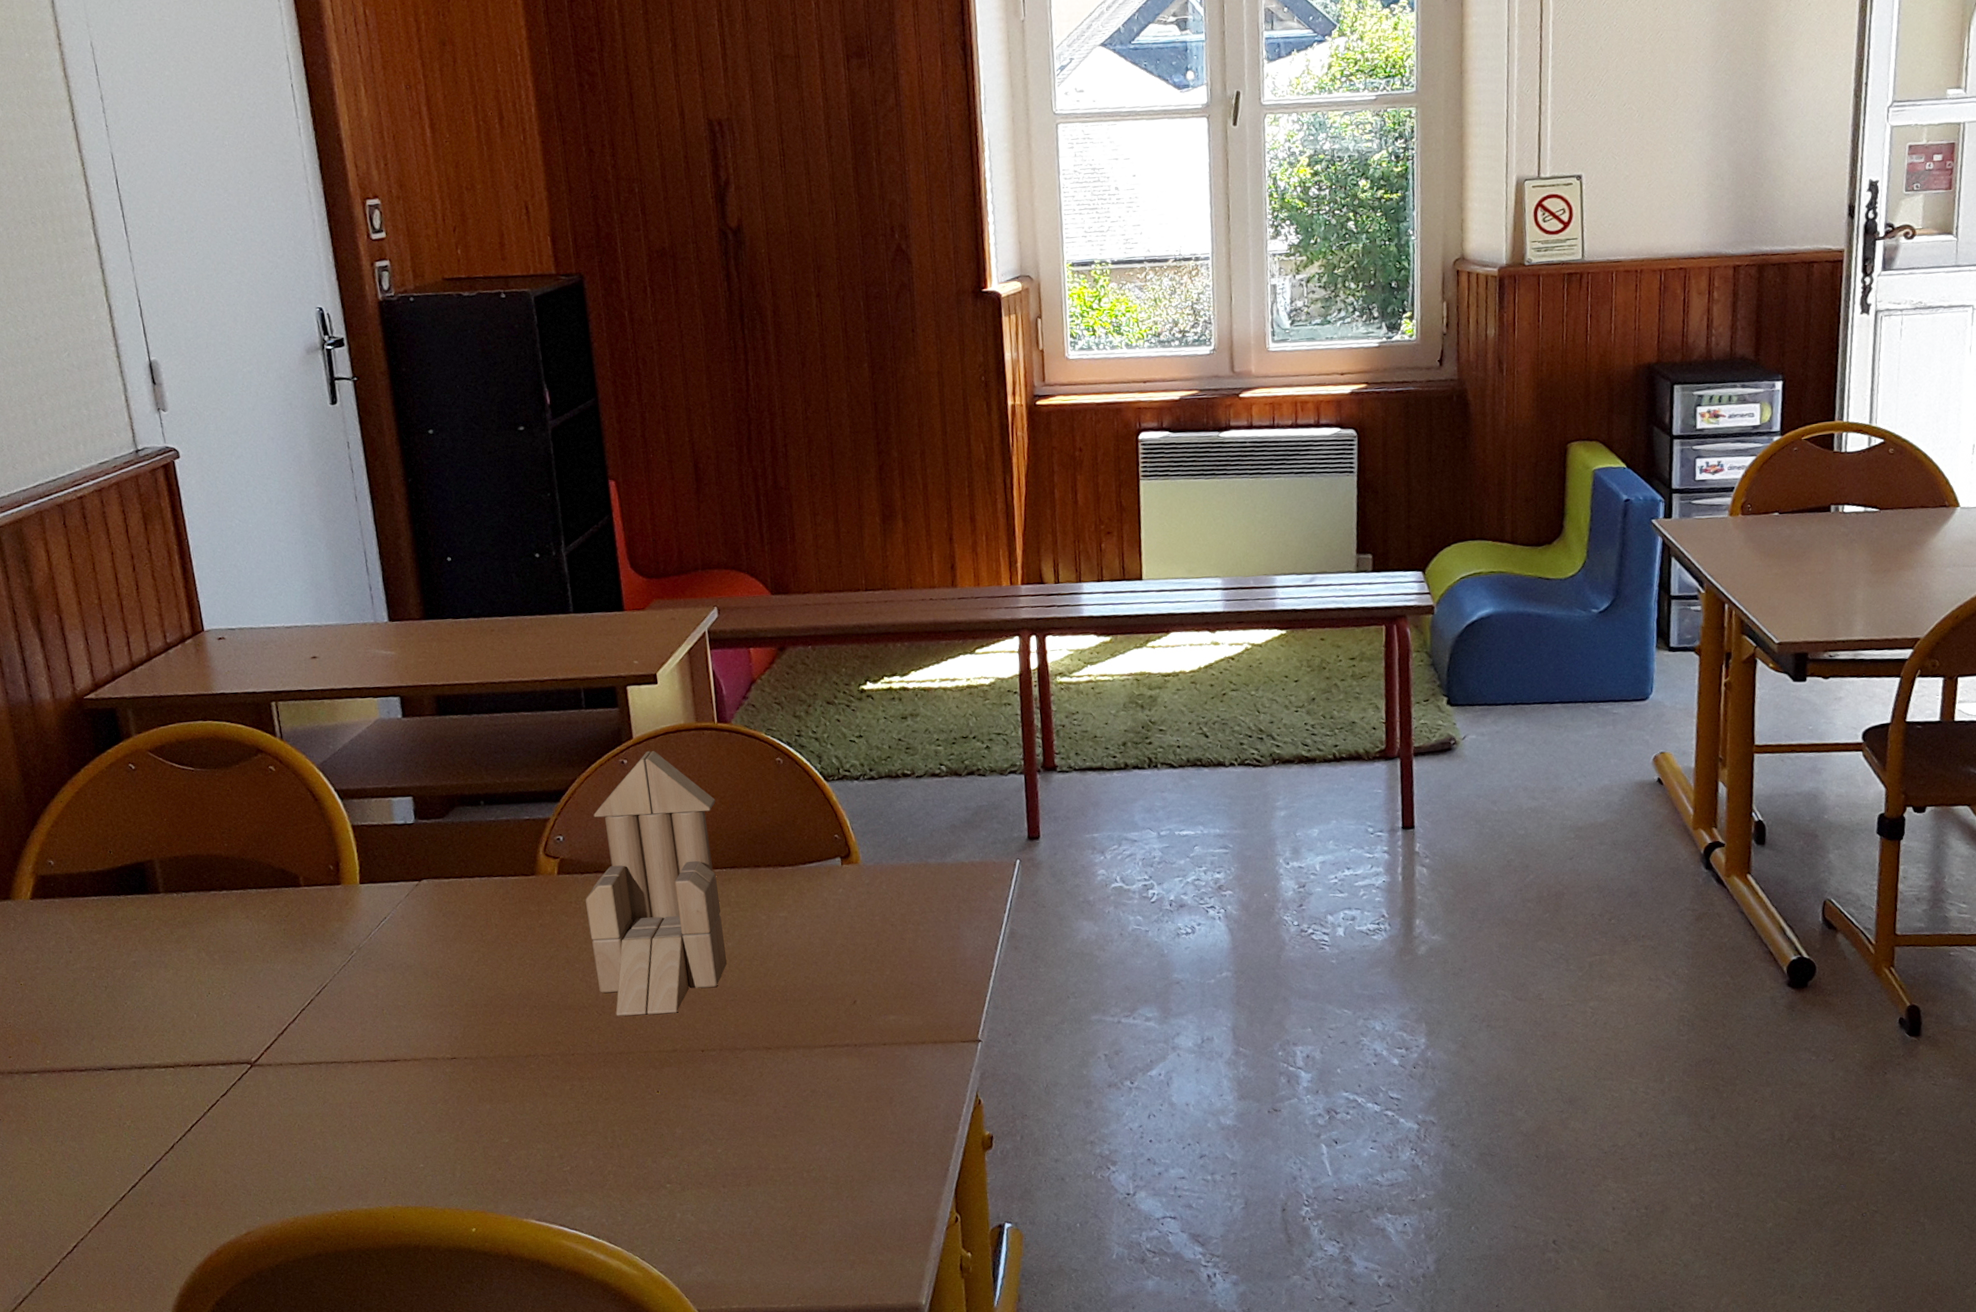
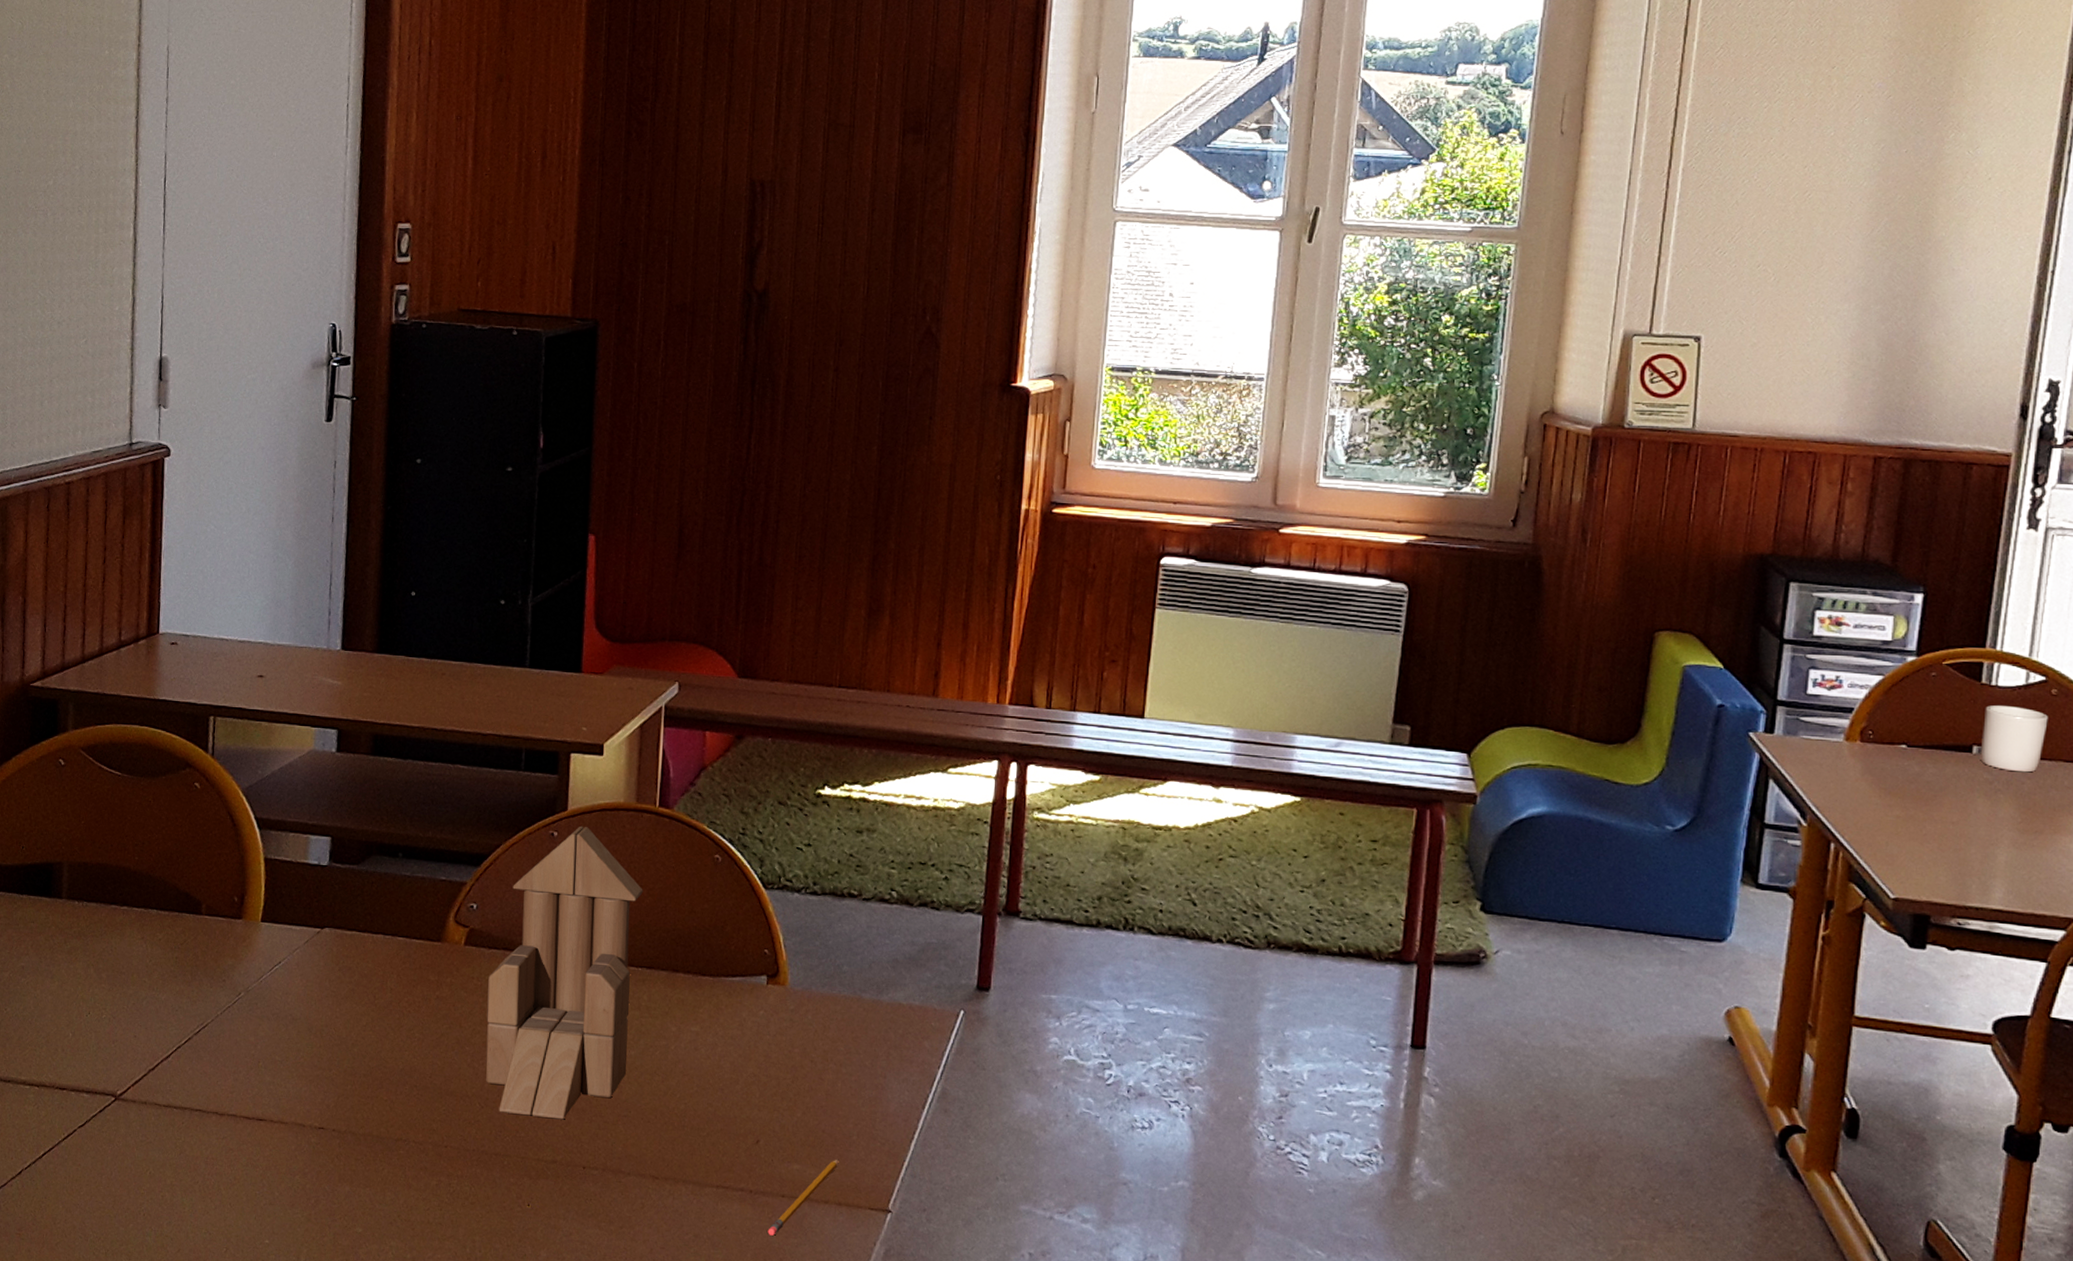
pencil: none [875,1004,929,1079] -> present [767,1159,839,1236]
mug: none [1836,467,1888,523] -> present [1980,704,2048,773]

